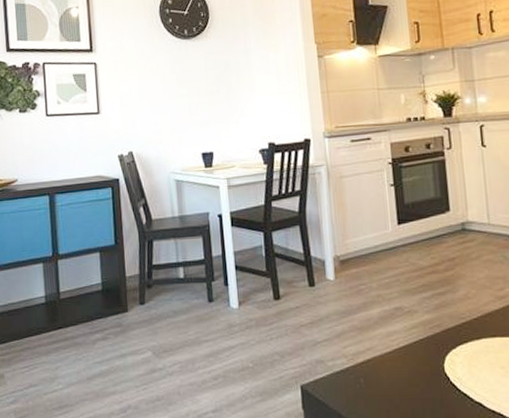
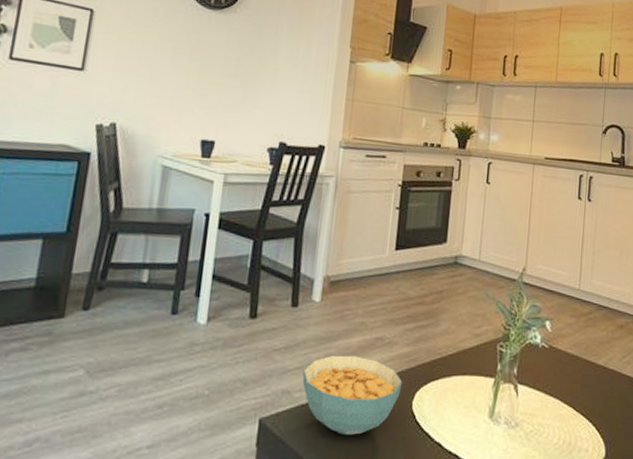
cereal bowl: none [331,325,430,397] -> present [302,355,403,435]

